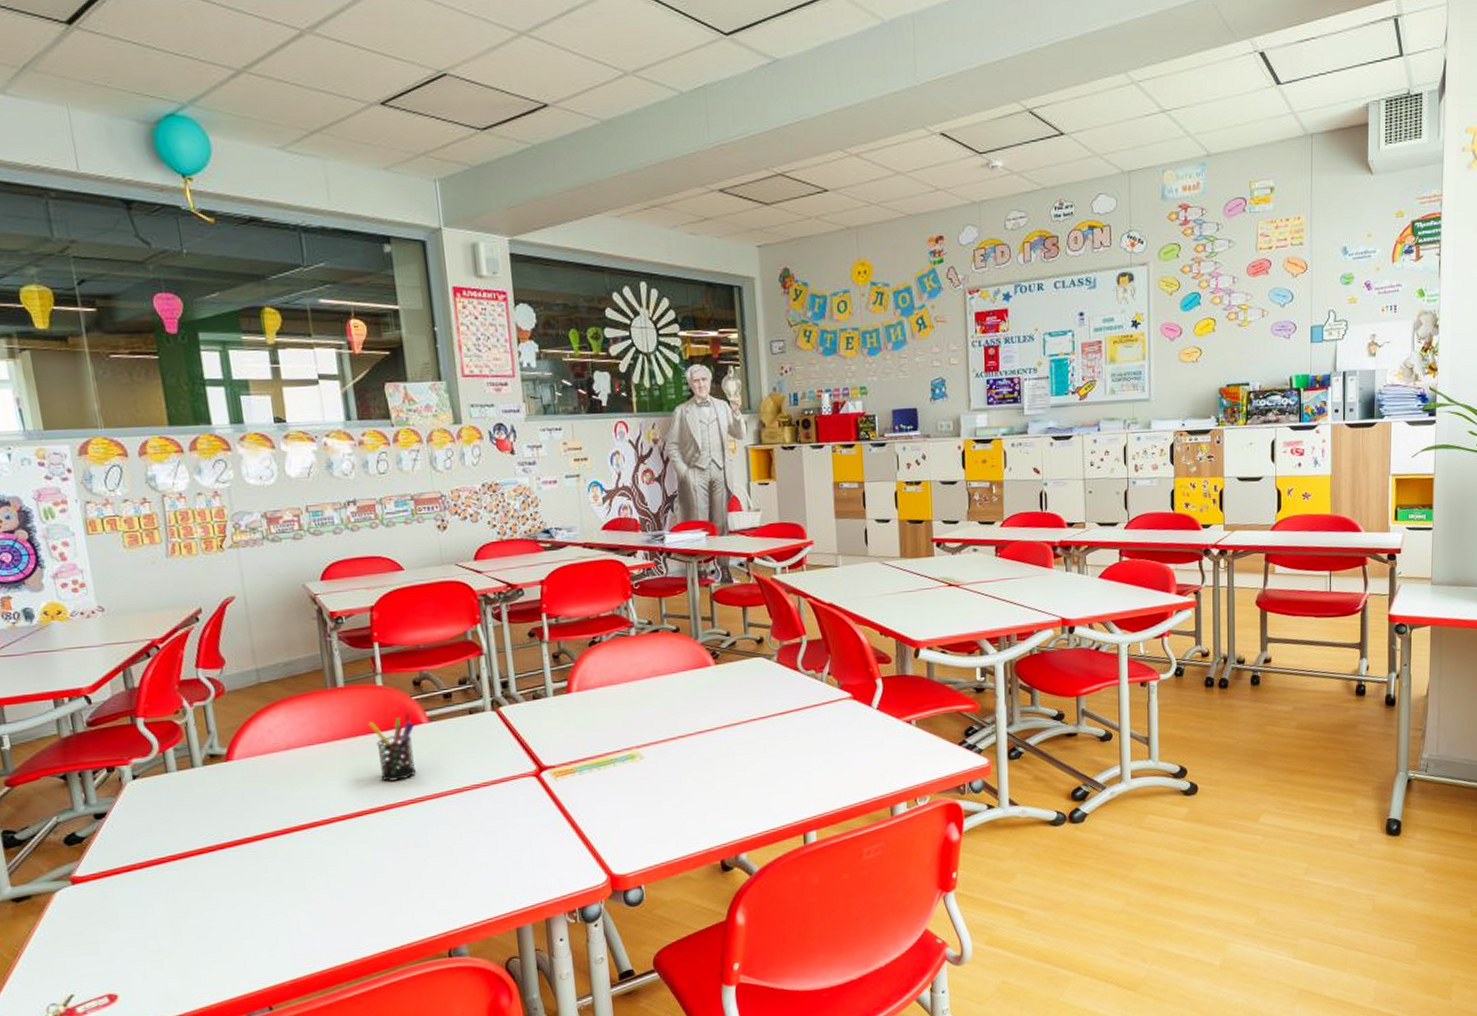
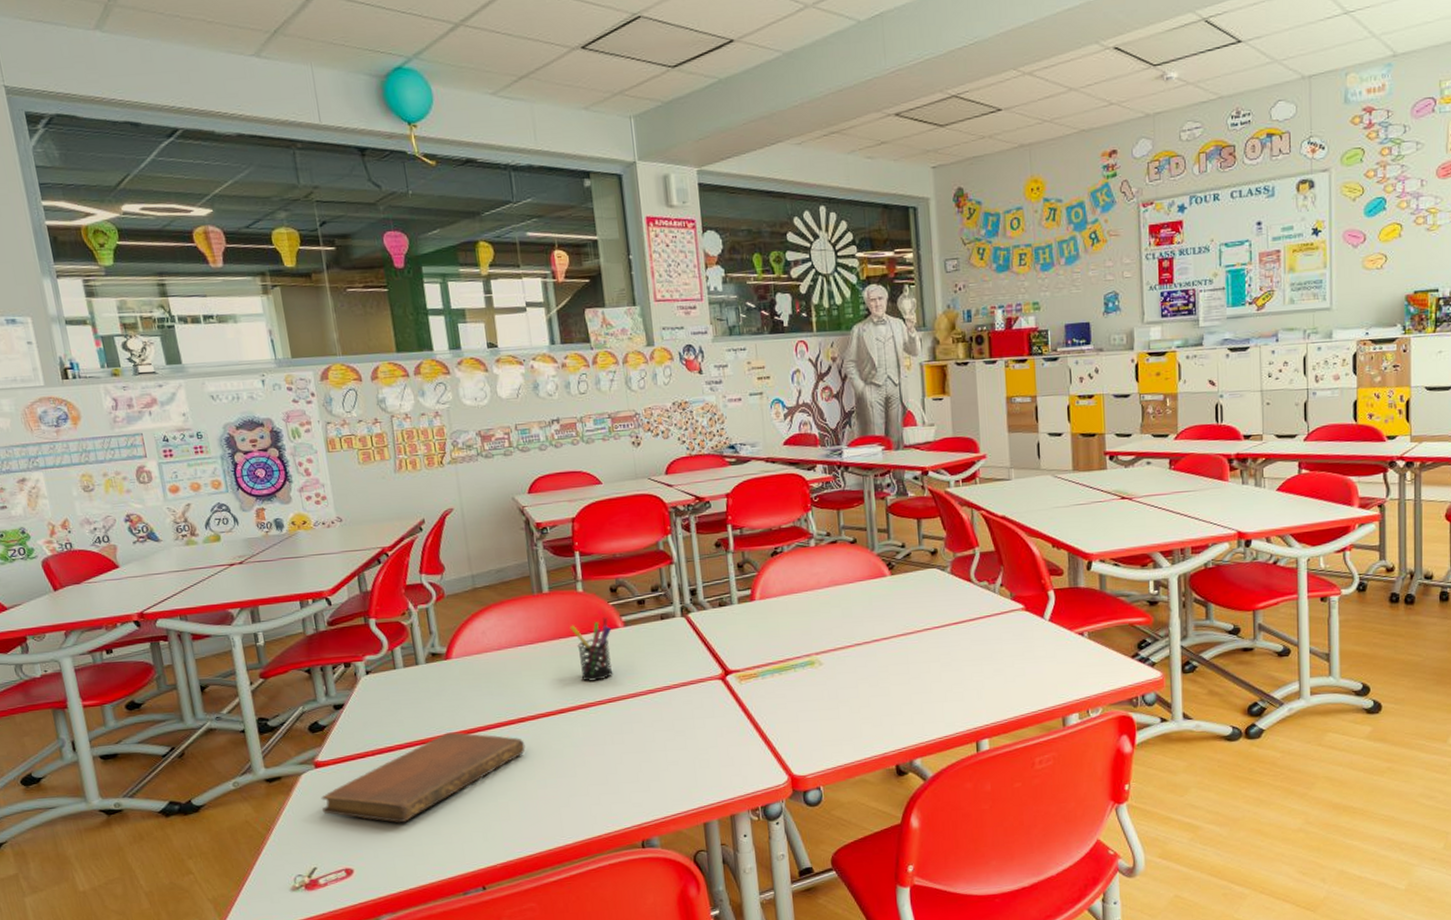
notebook: none [79,840,318,942] -> present [321,732,526,823]

